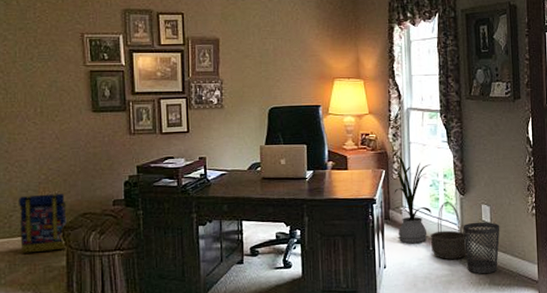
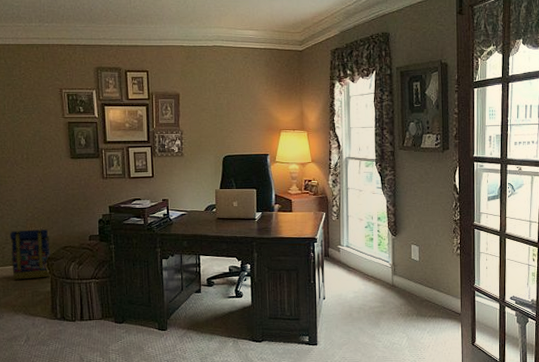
house plant: present [392,153,432,244] -> none [331,198,366,279]
basket: present [430,202,468,260] -> none [364,242,398,294]
wastebasket: present [463,222,500,274] -> none [394,260,428,307]

